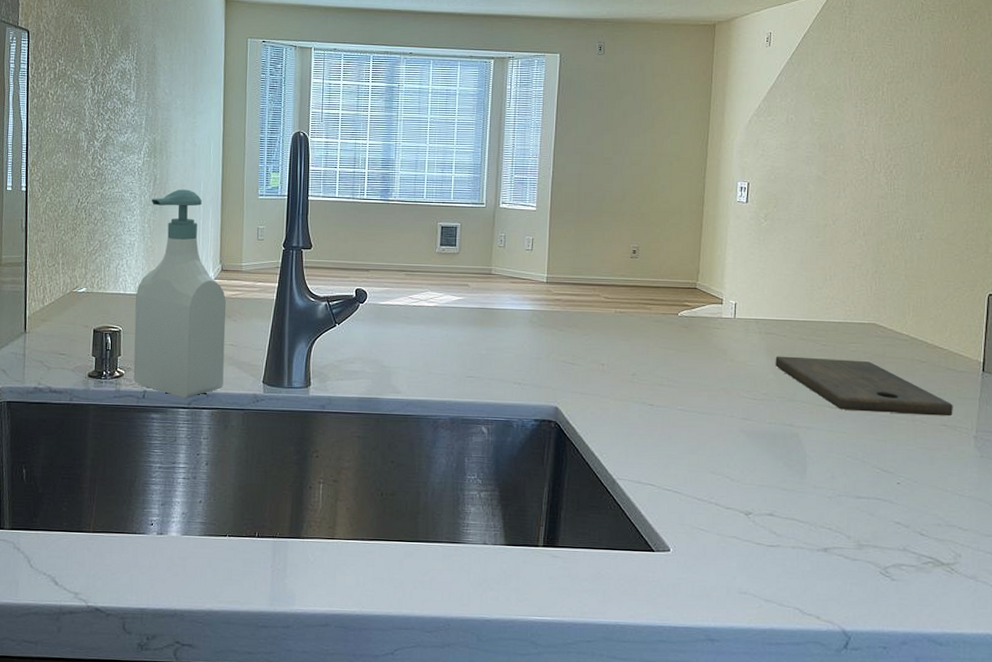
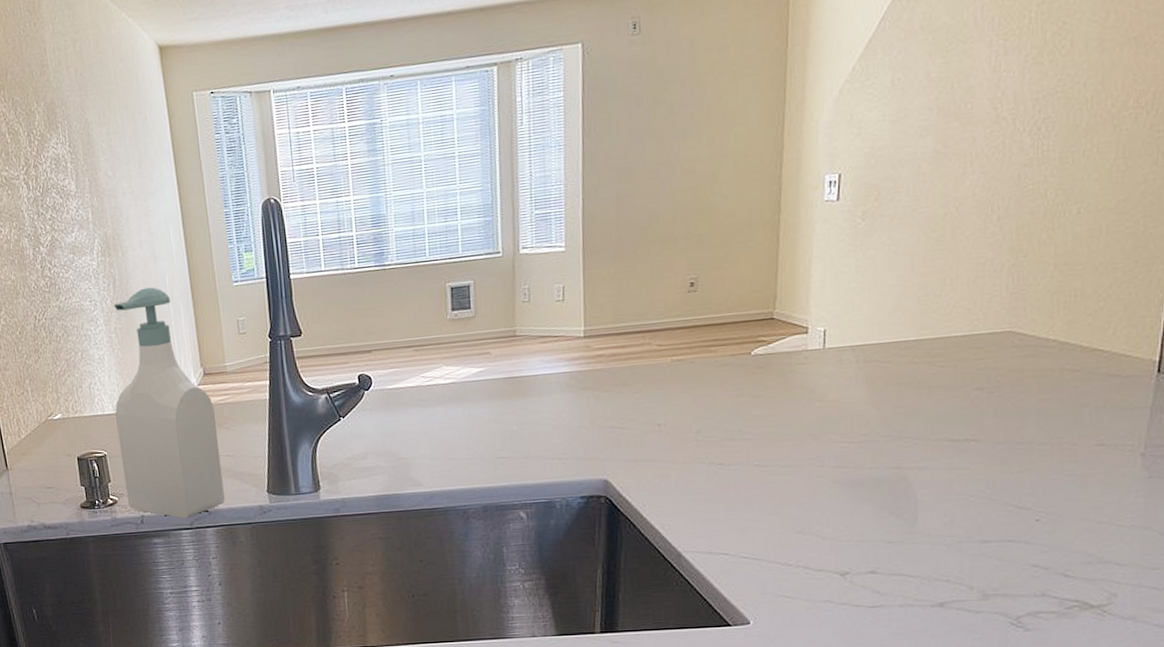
cutting board: present [775,356,953,417] -> none [877,379,1114,442]

